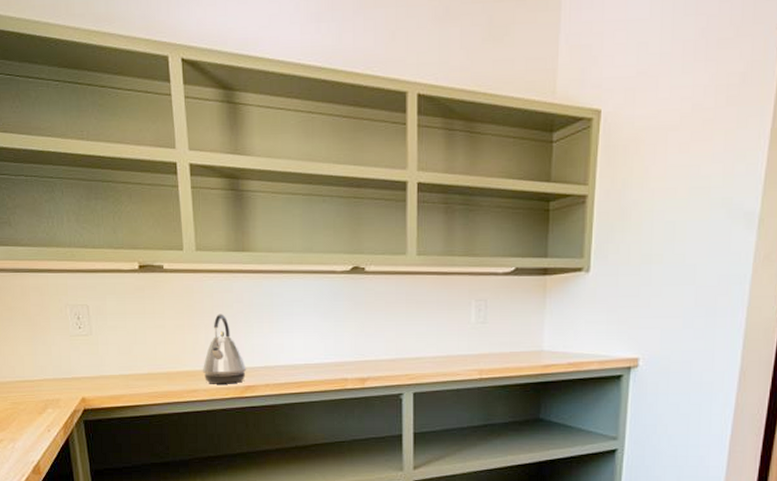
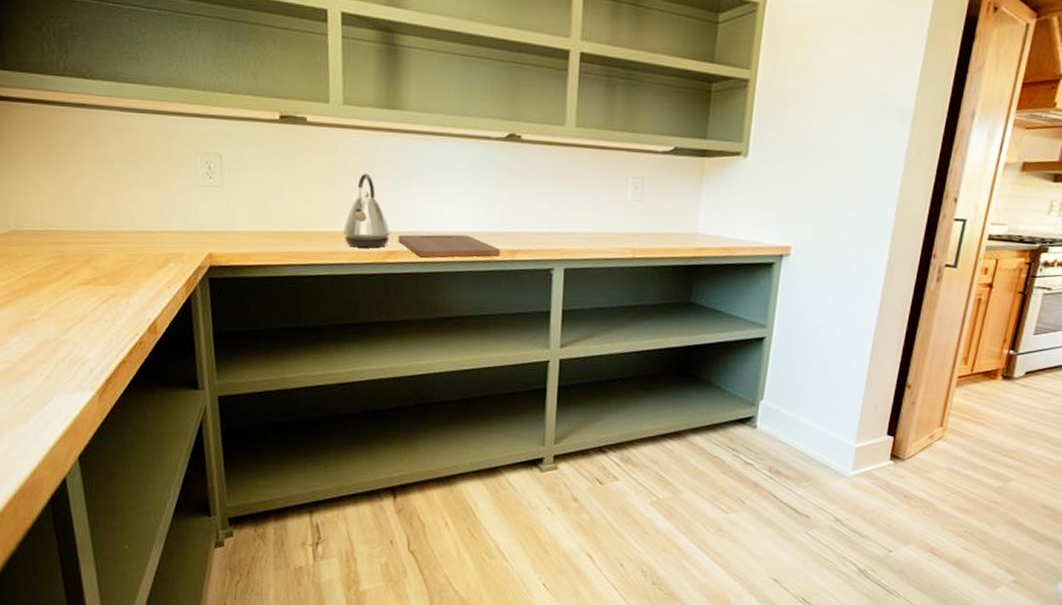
cutting board: none [253,366,351,390] -> present [398,234,500,258]

